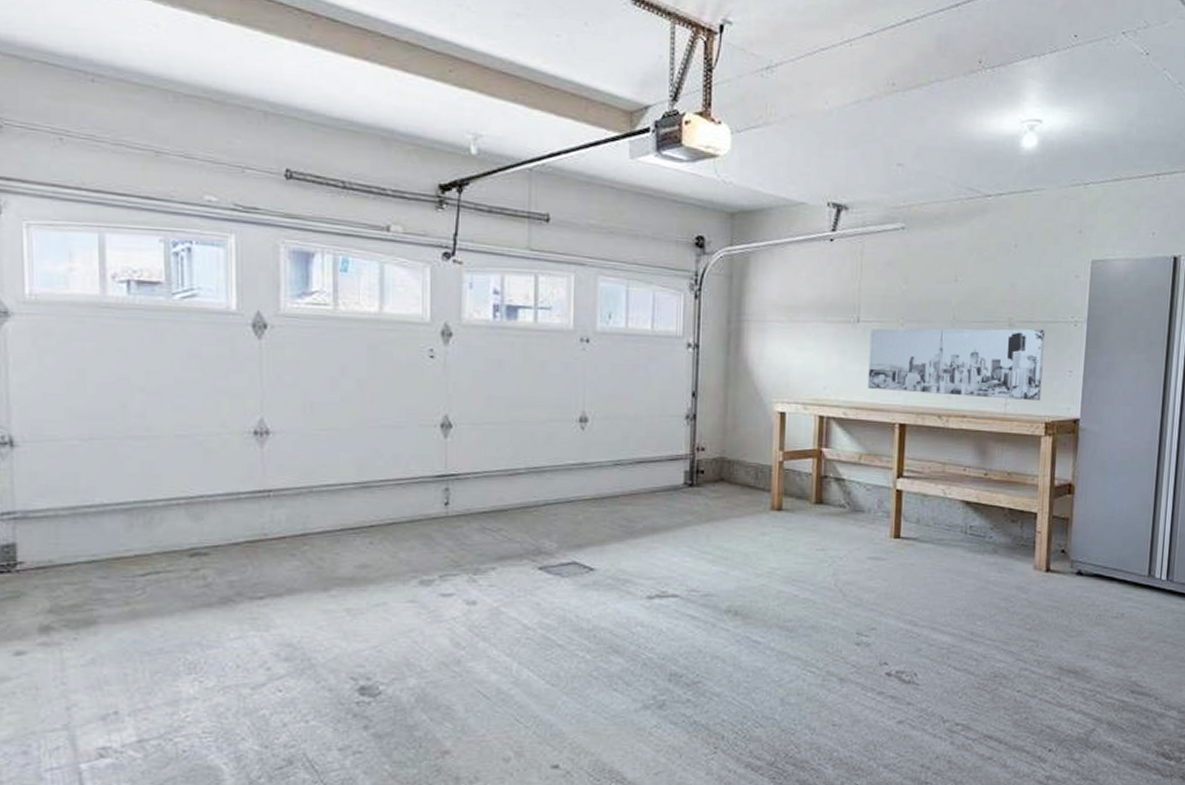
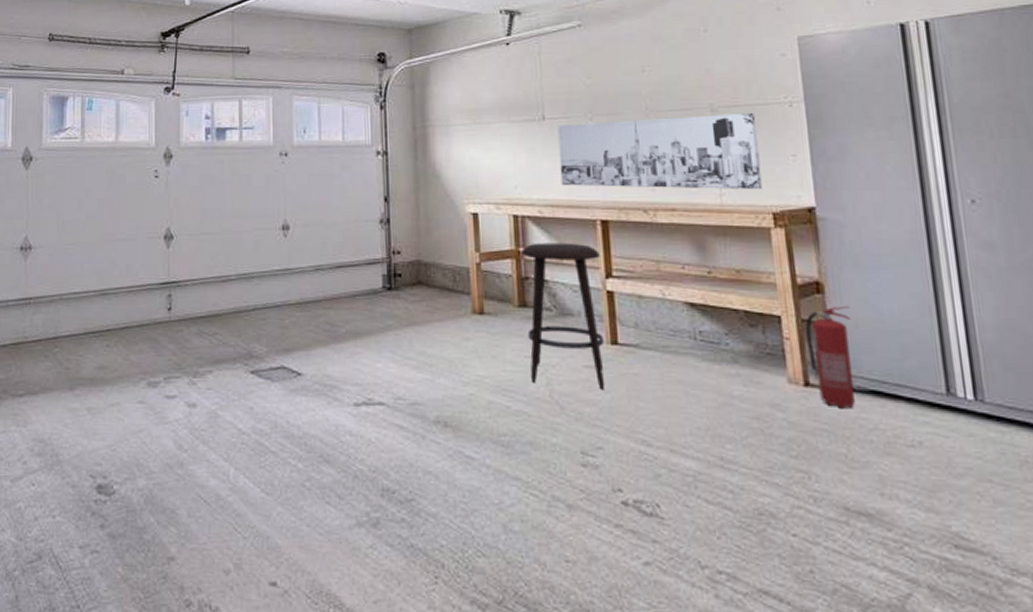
stool: none [819,443,894,578] -> present [521,243,605,390]
fire extinguisher: none [1053,504,1091,590] -> present [805,305,855,409]

